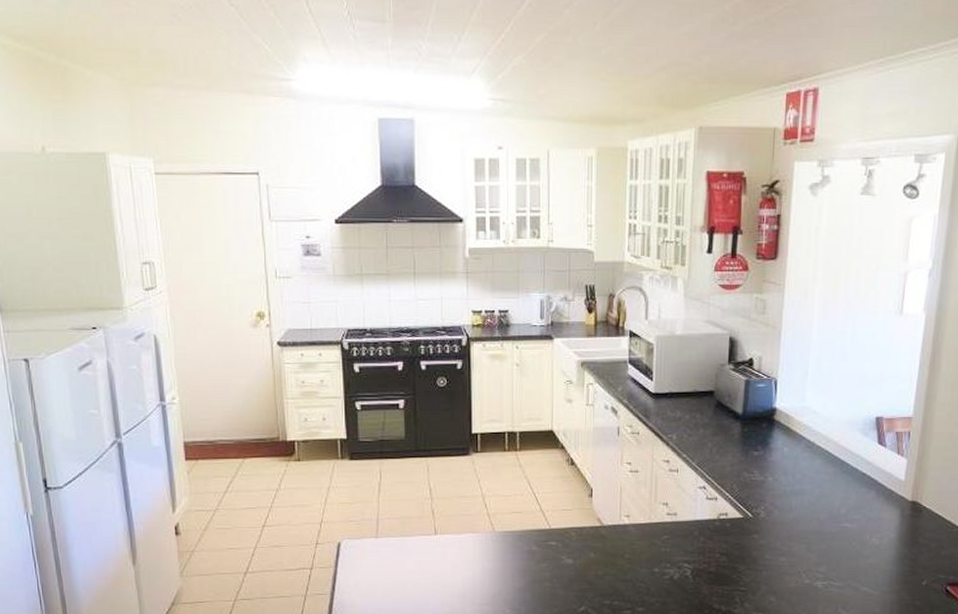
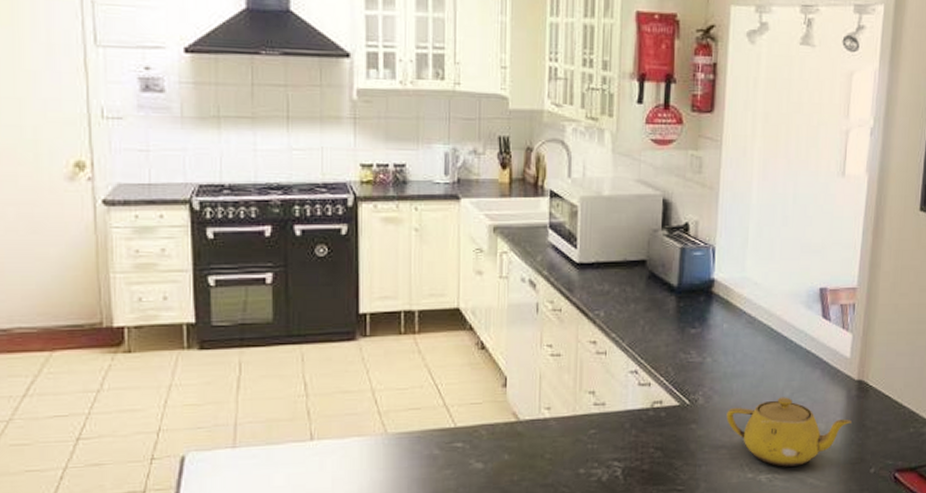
teapot: none [786,514,905,576] -> present [726,397,852,467]

